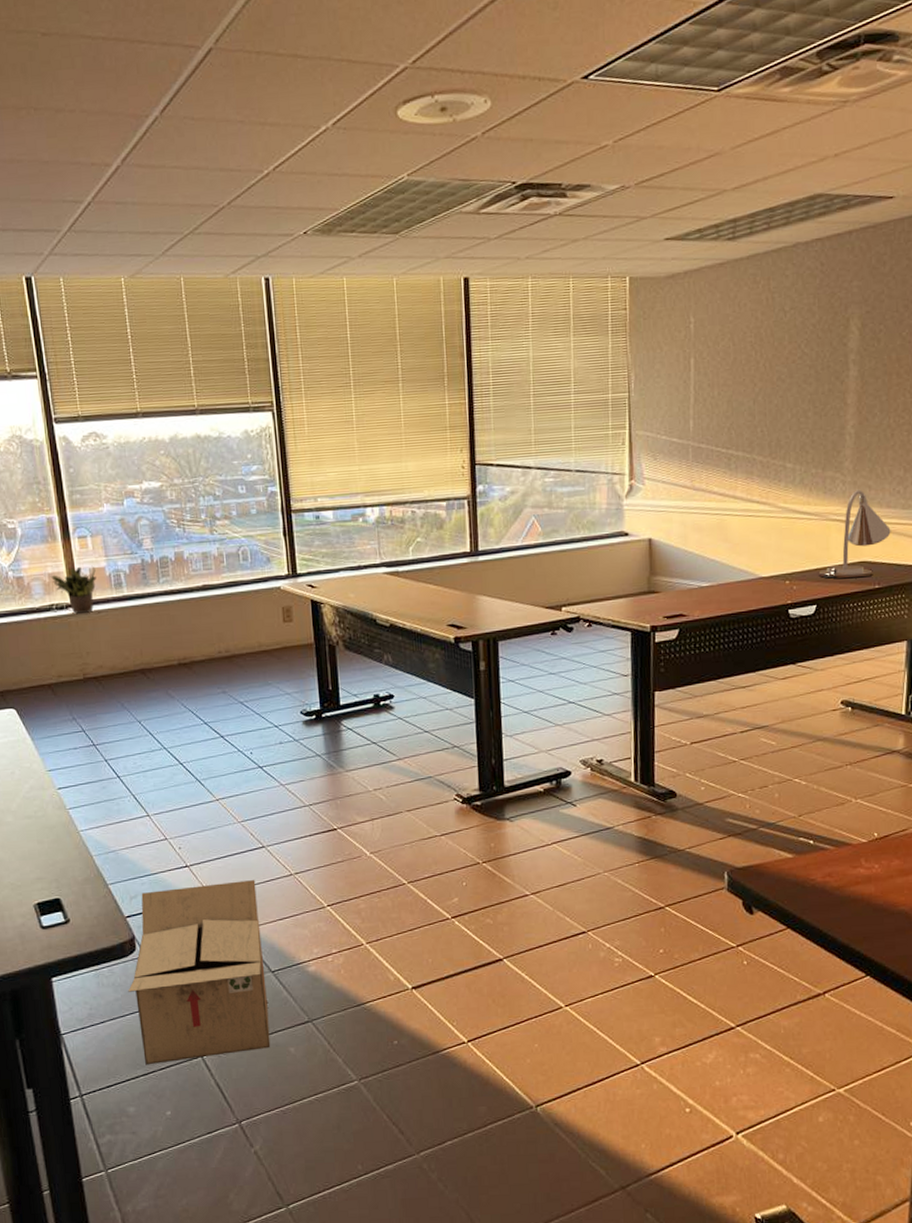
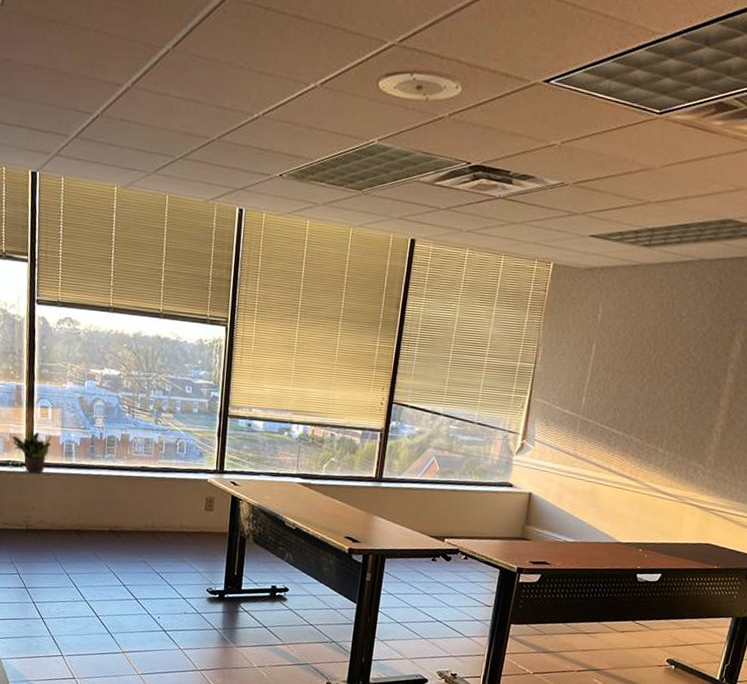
table lamp: present [818,489,891,579] -> none [668,481,737,558]

